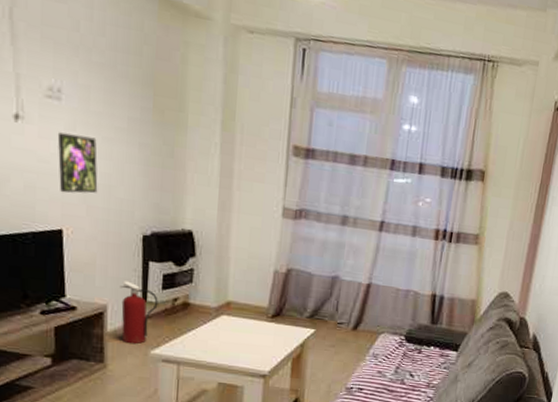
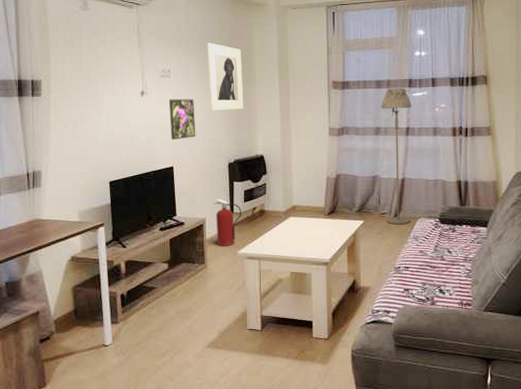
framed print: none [118,58,170,165] -> present [207,42,244,111]
floor lamp: none [343,167,391,339] -> present [381,88,412,225]

